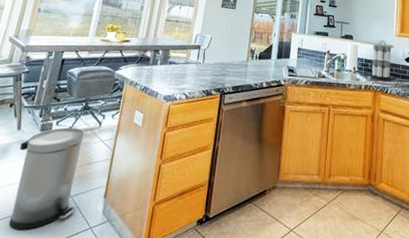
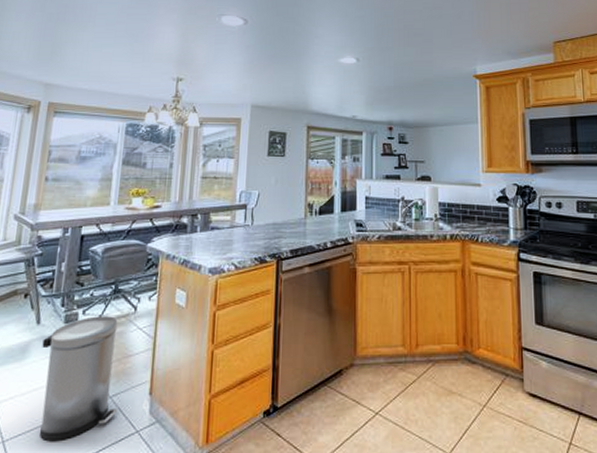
spice rack: present [371,40,392,81] -> none [456,178,481,227]

